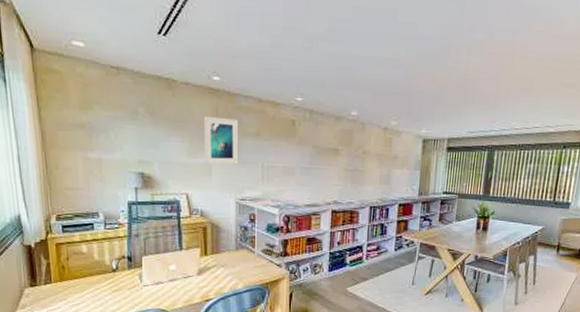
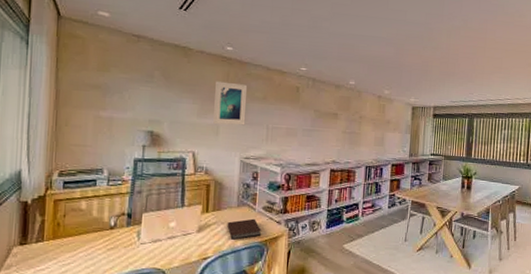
notebook: none [227,261,263,283] -> present [227,218,262,240]

